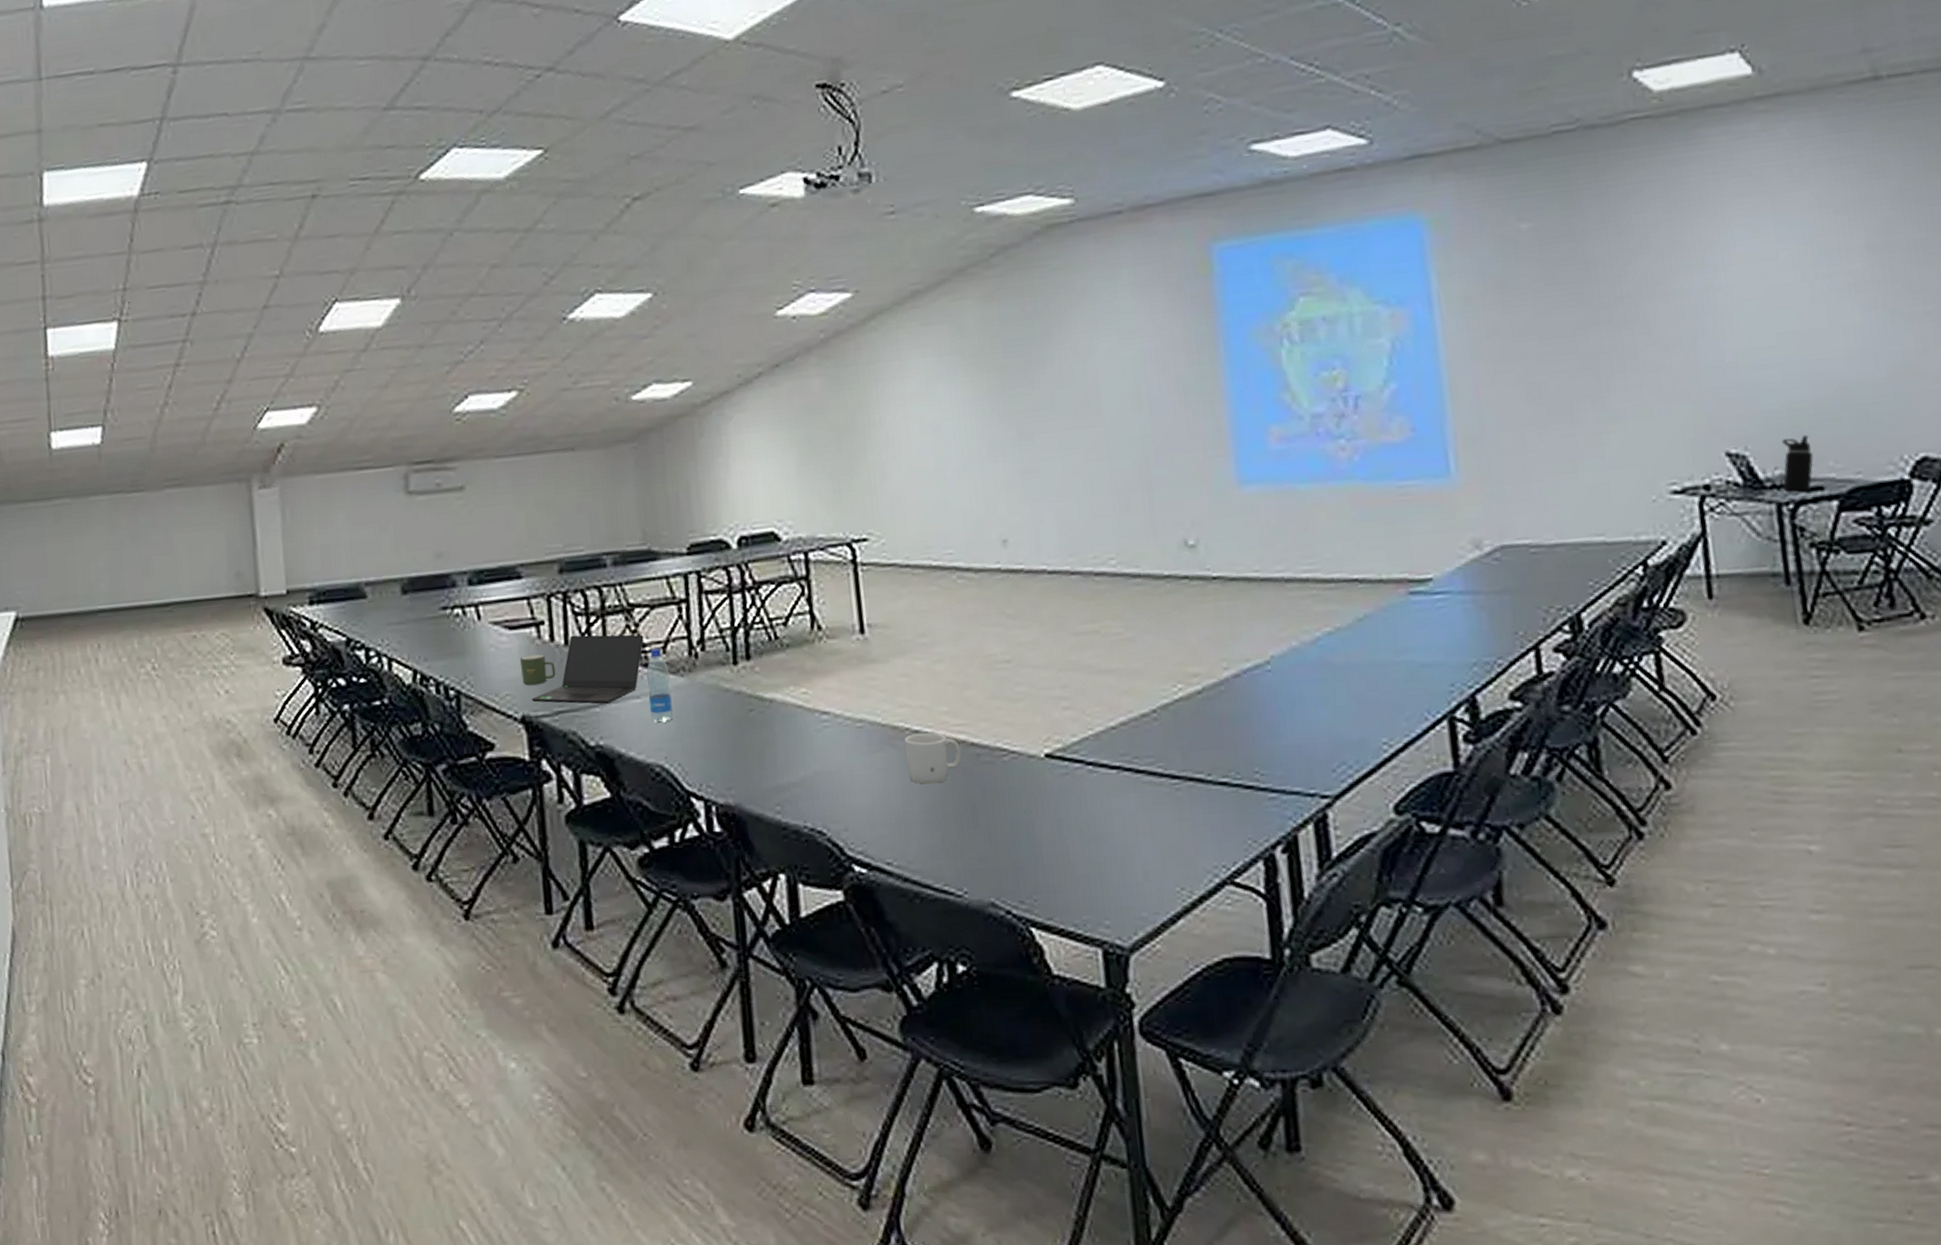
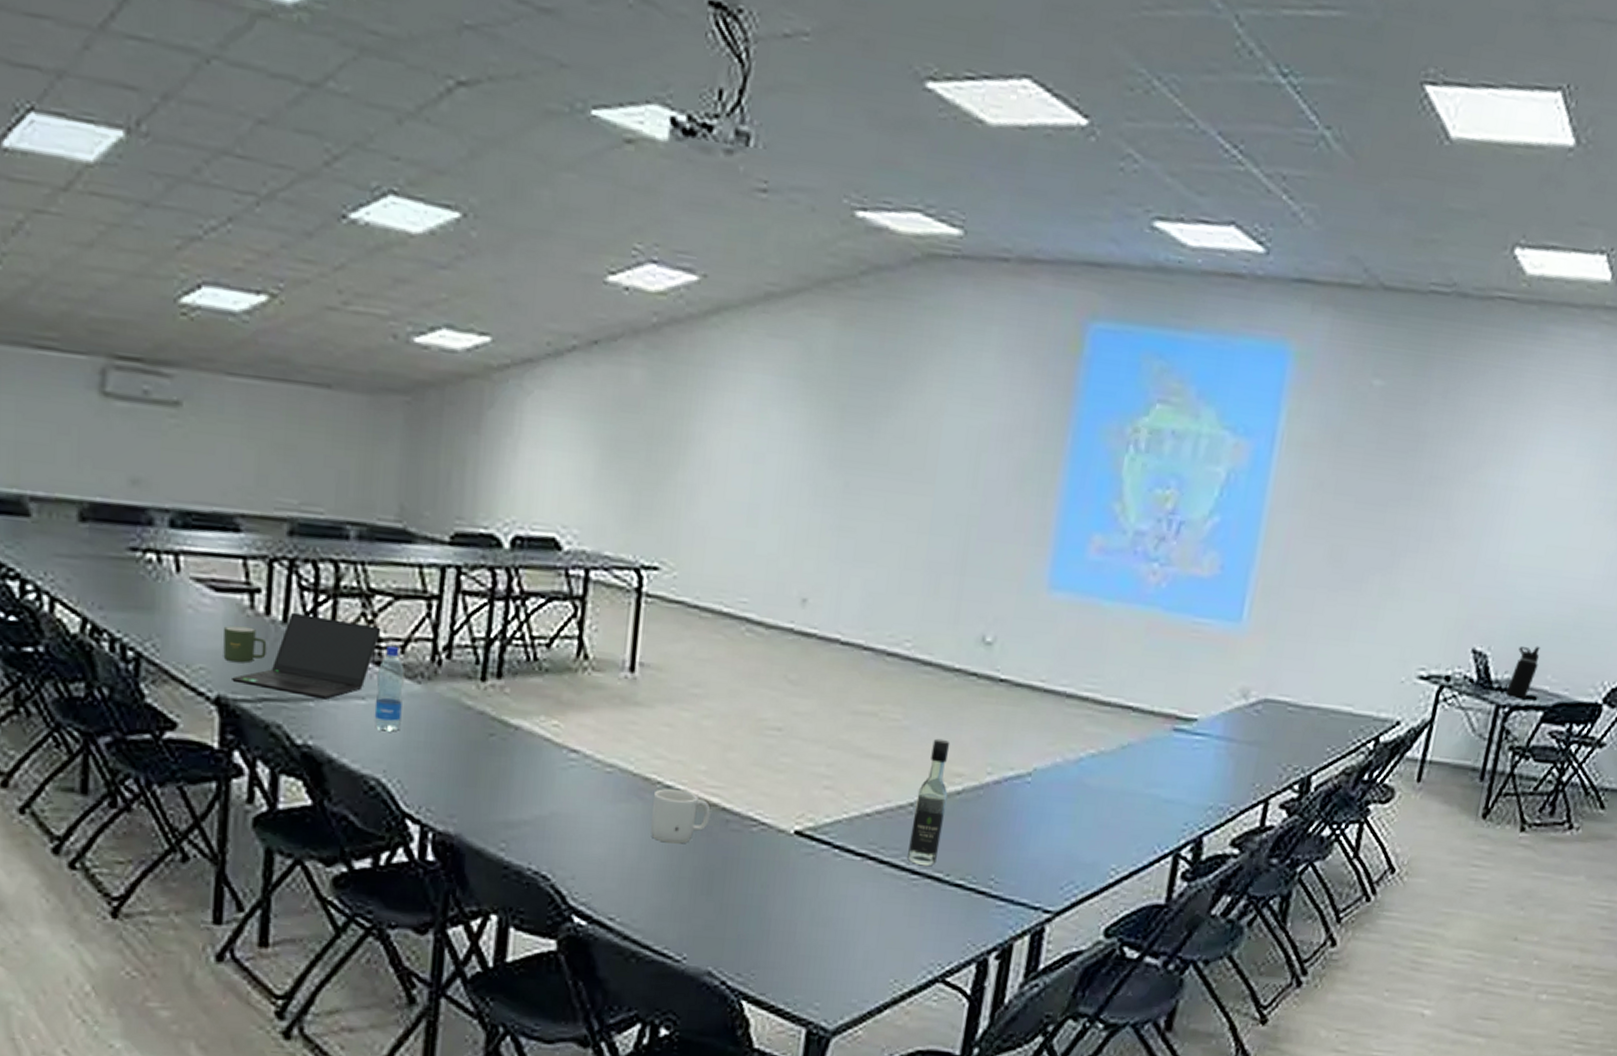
bottle: none [1157,643,1194,769] -> present [906,738,951,866]

